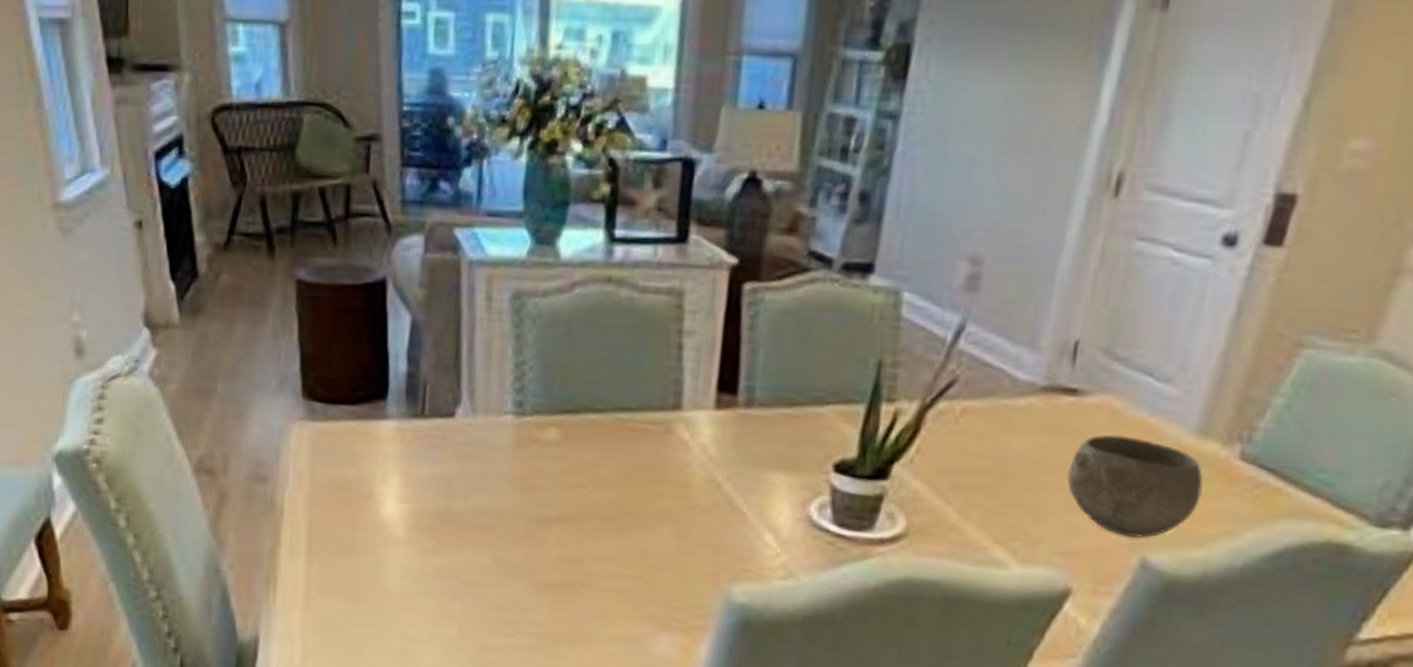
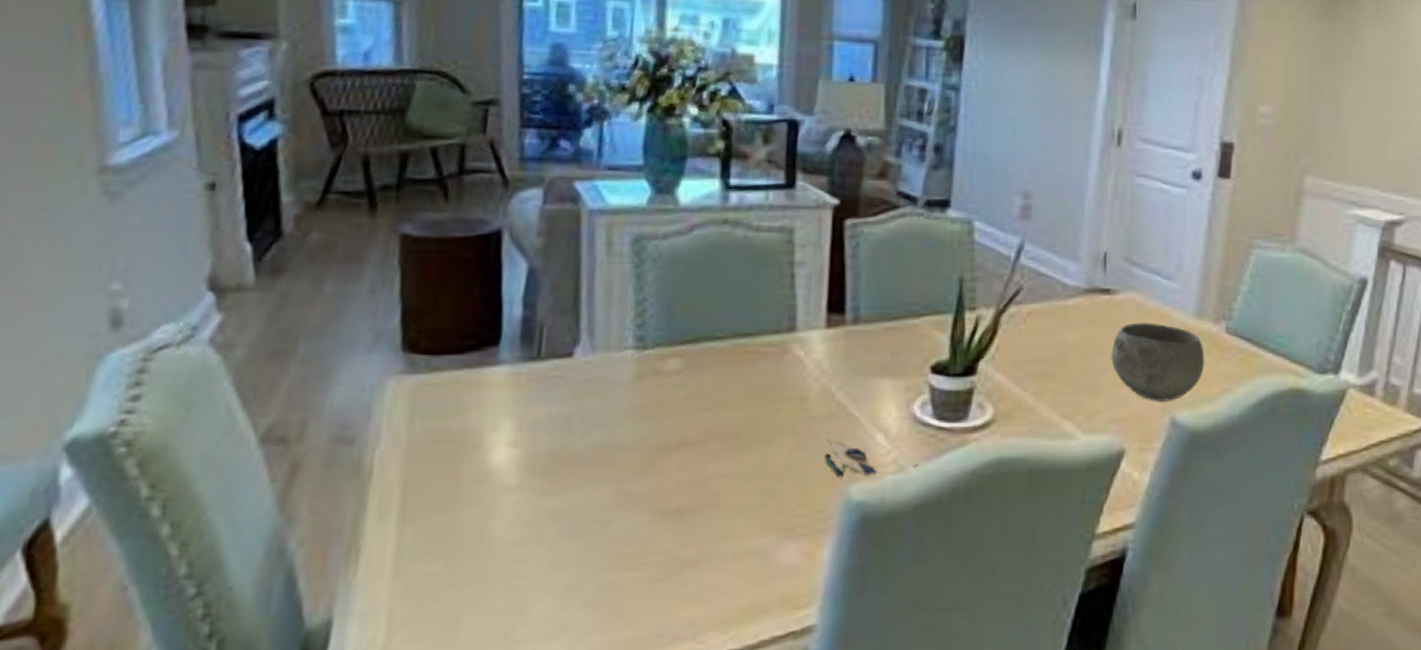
computer mouse: none [706,530,811,578] -> present [824,437,919,478]

